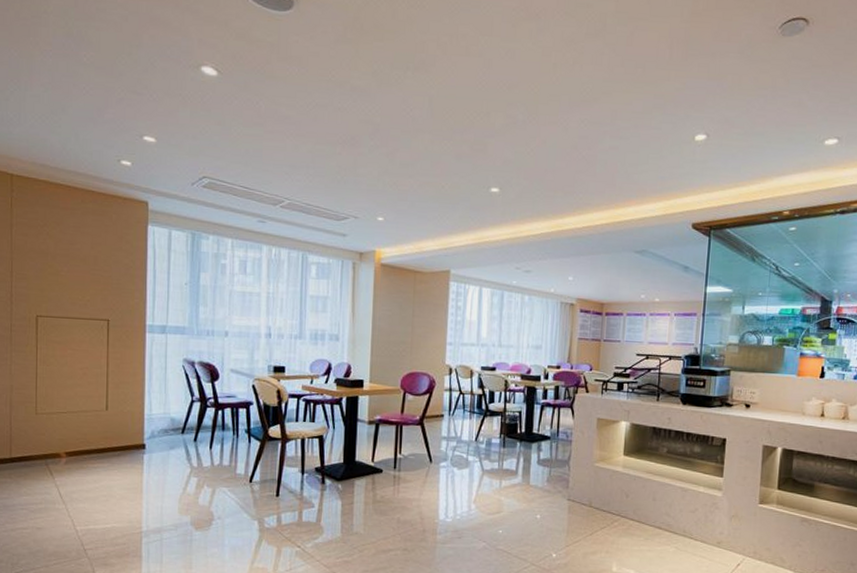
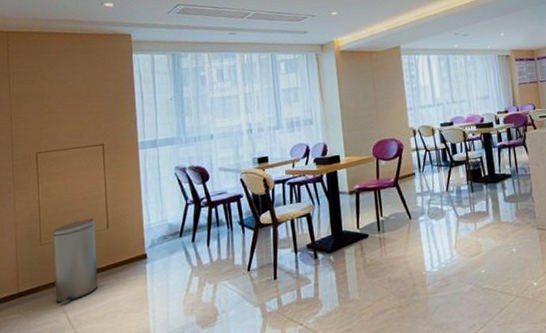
pedal bin: none [47,396,94,477] -> present [52,218,98,304]

